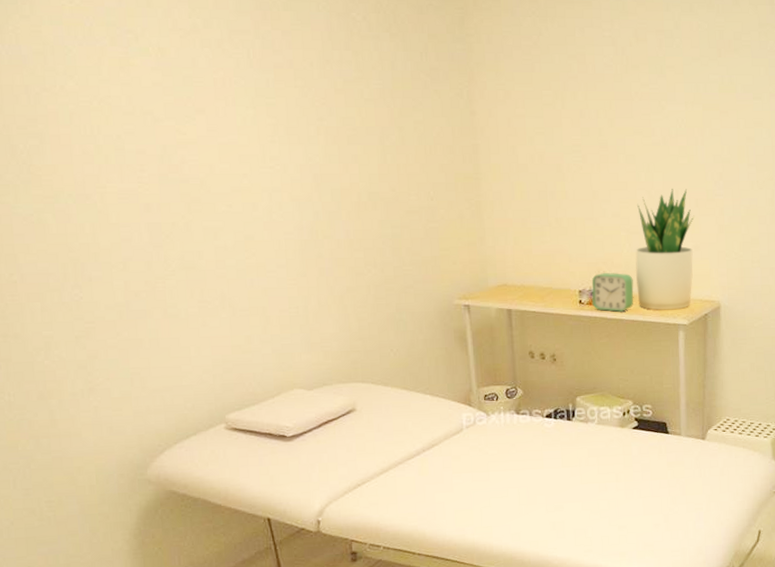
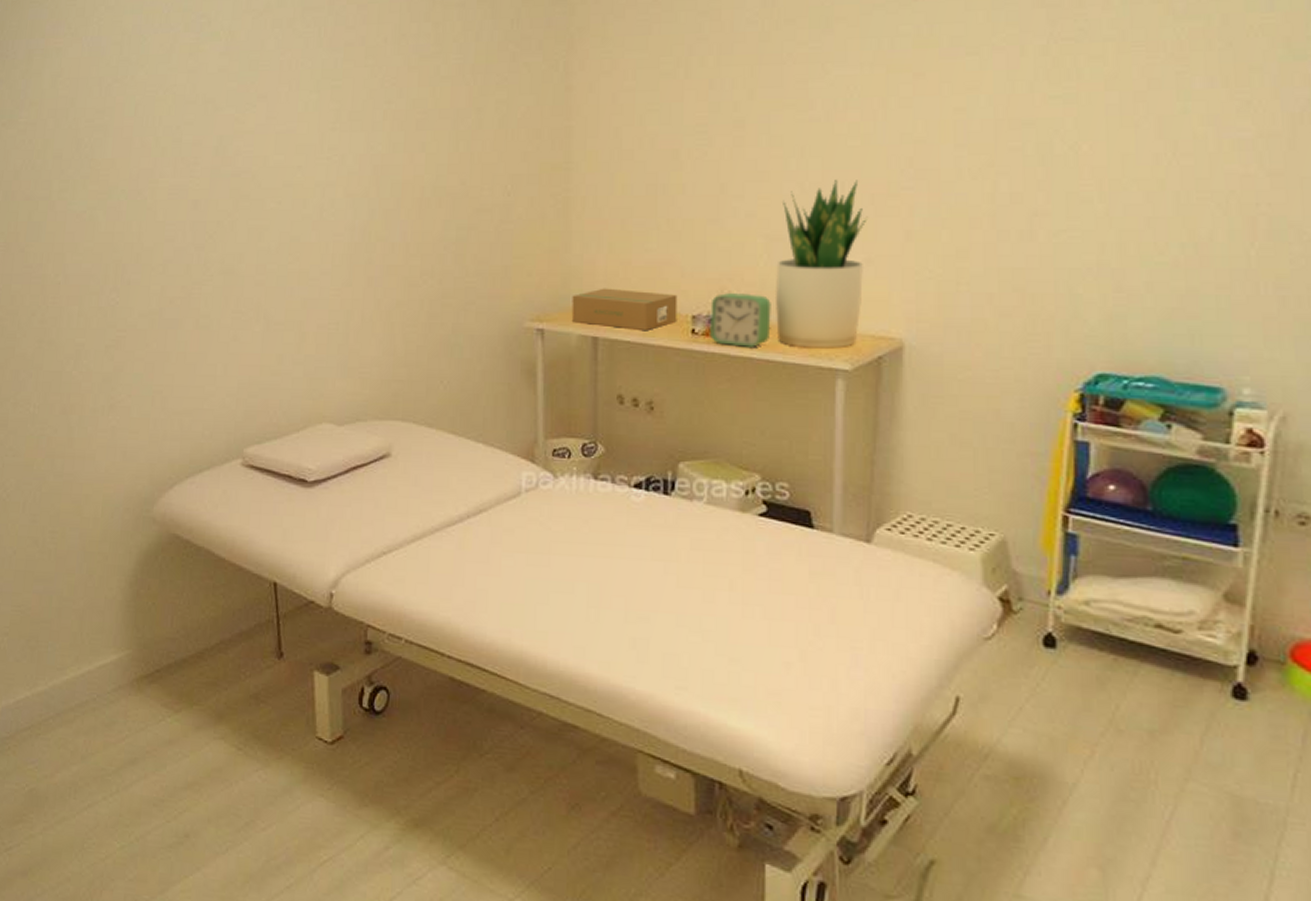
box: none [489,272,568,304] -> present [571,288,678,332]

